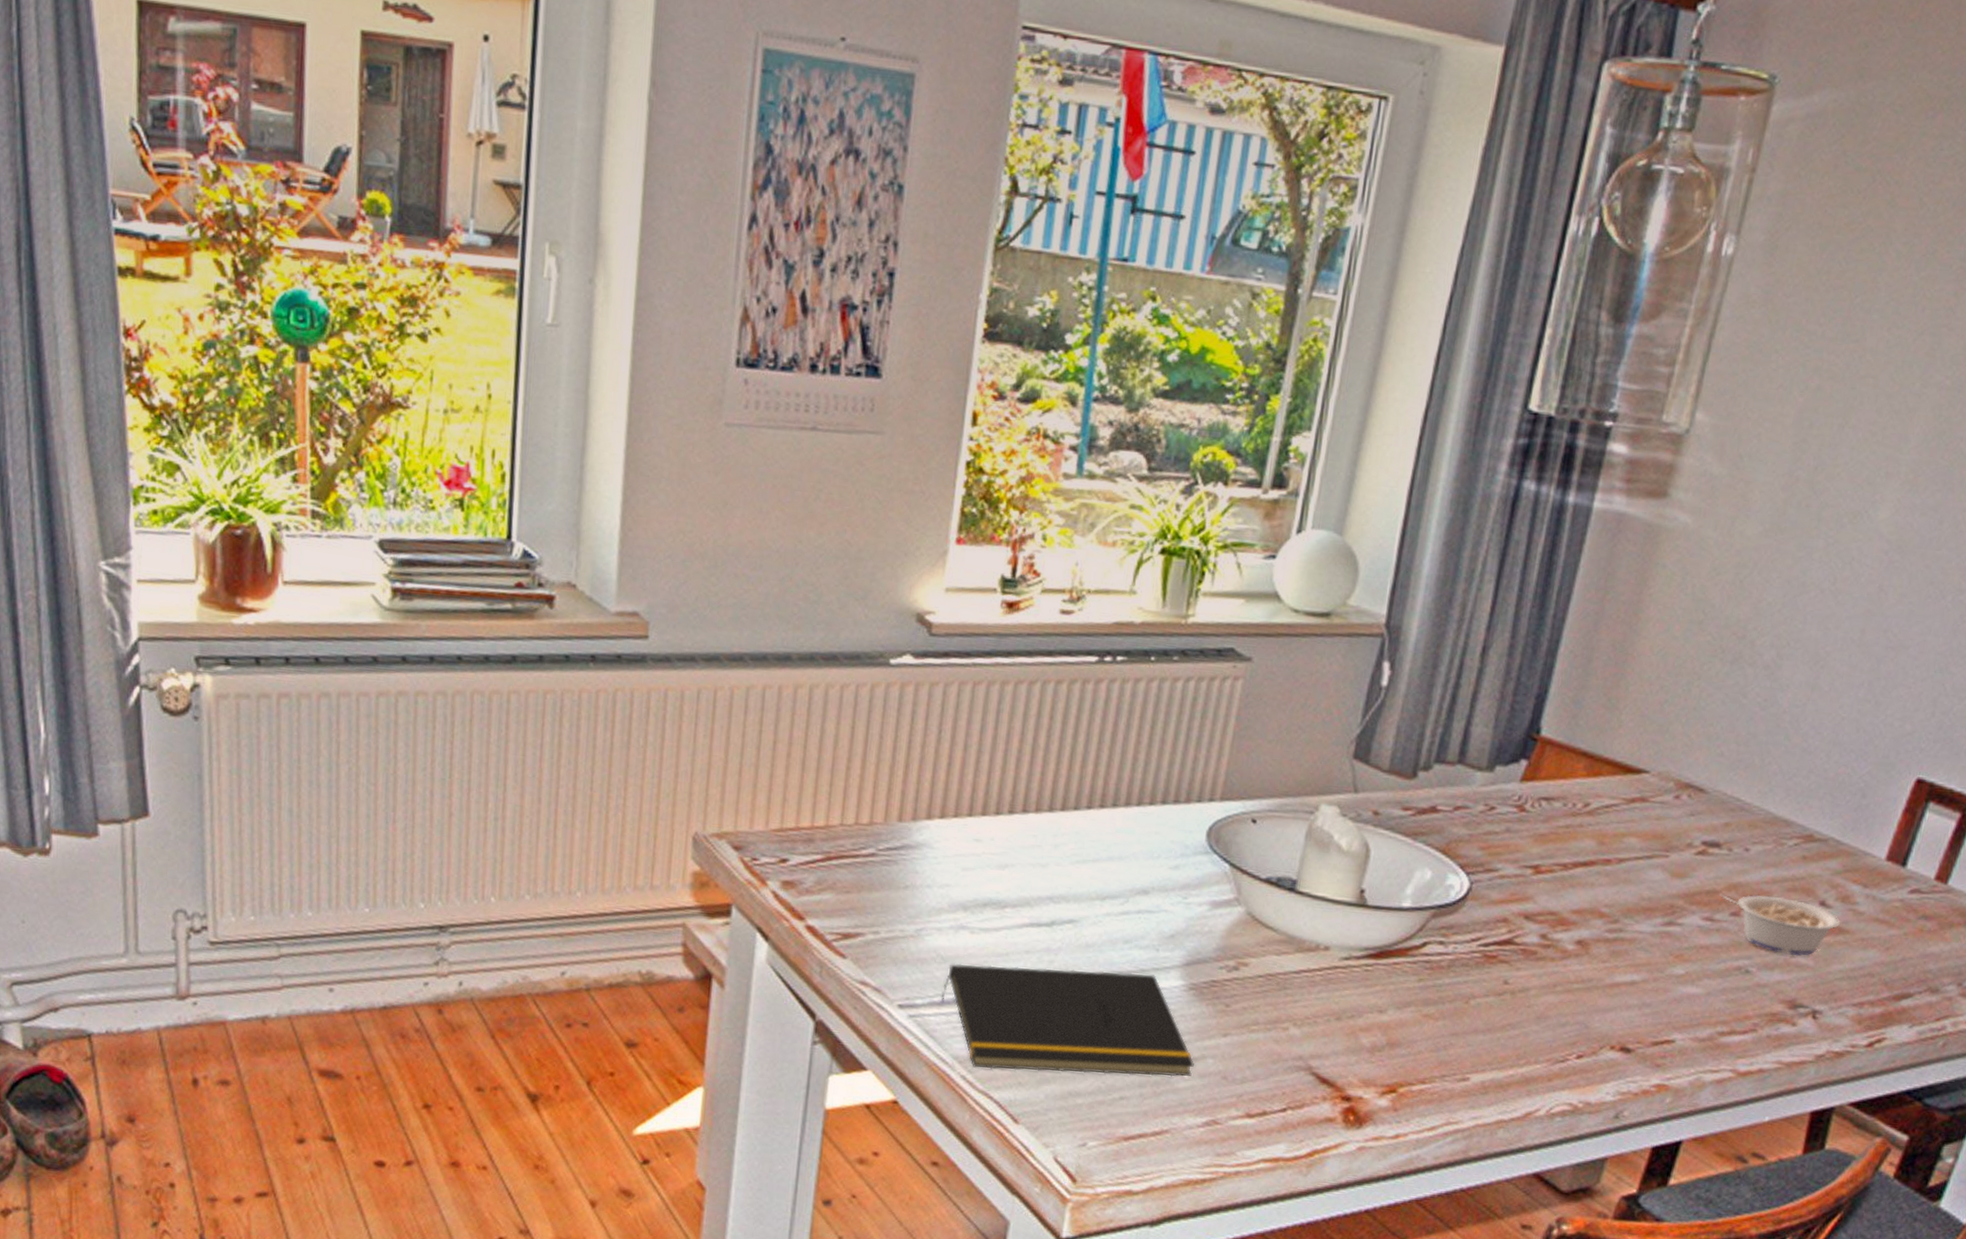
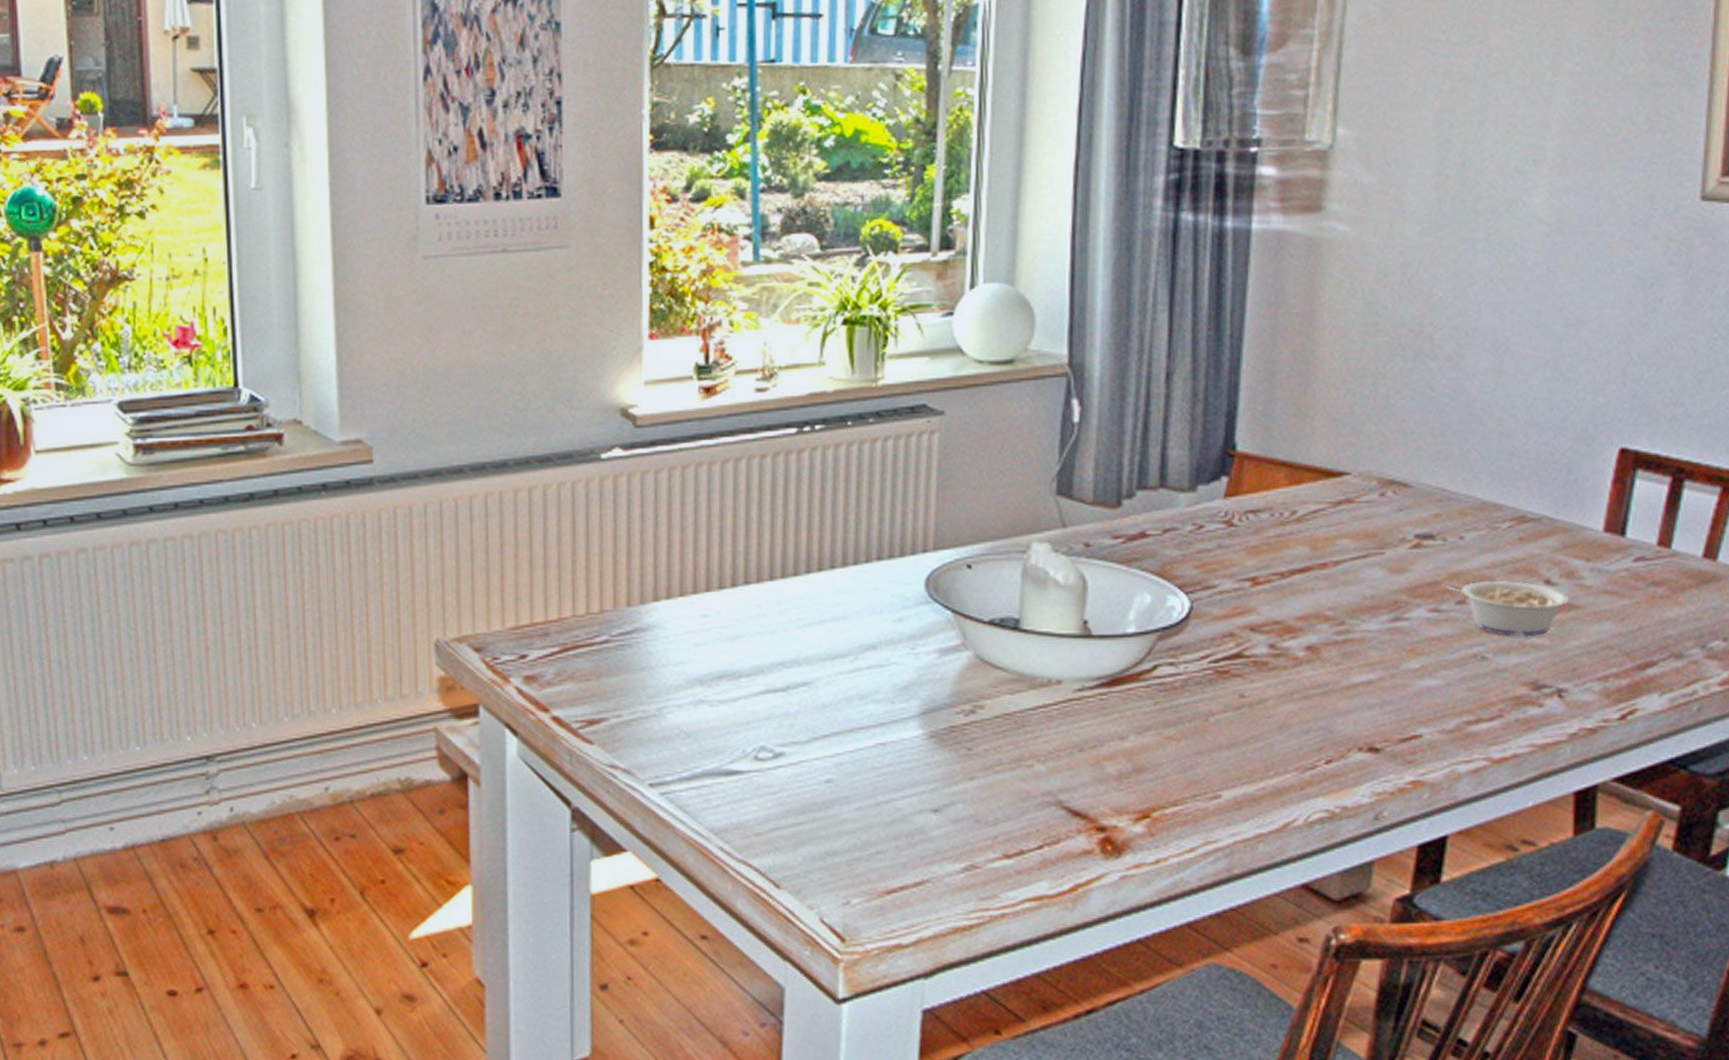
notepad: present [941,963,1194,1077] -> none [689,727,945,838]

